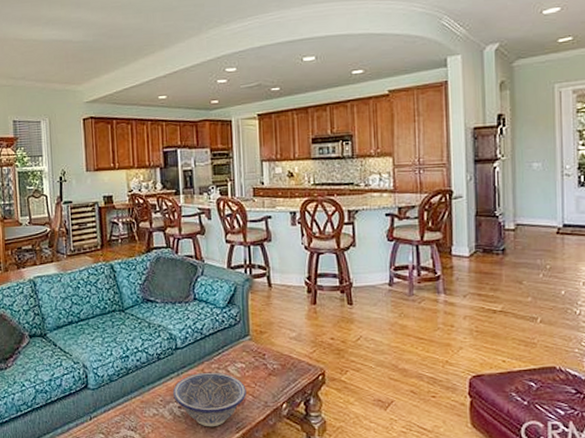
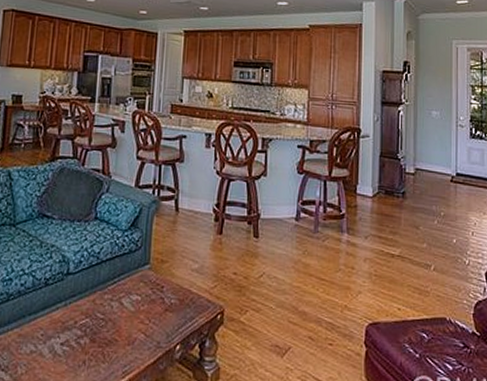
decorative bowl: present [173,372,247,427] -> none [56,303,139,370]

